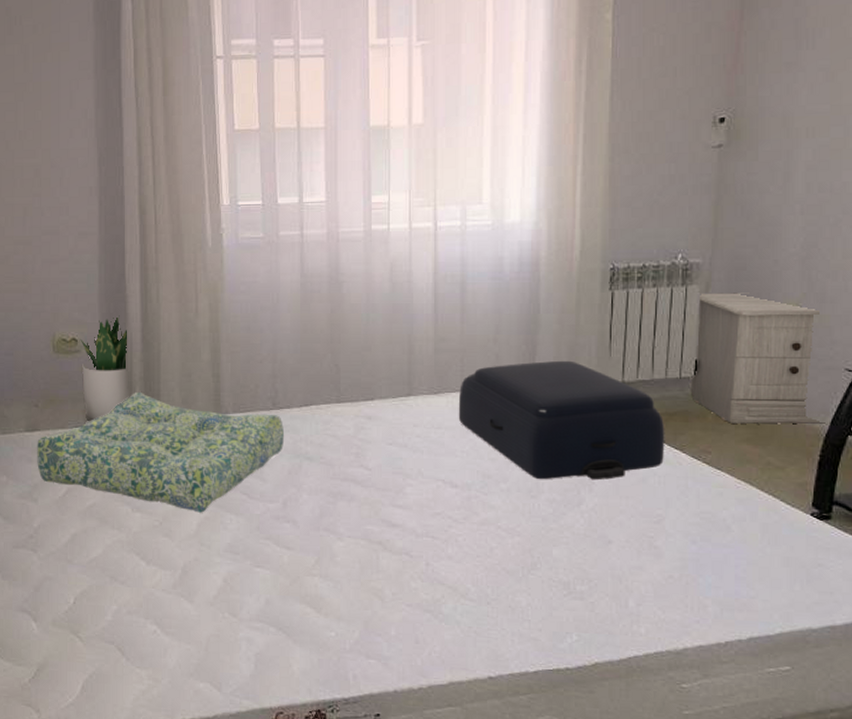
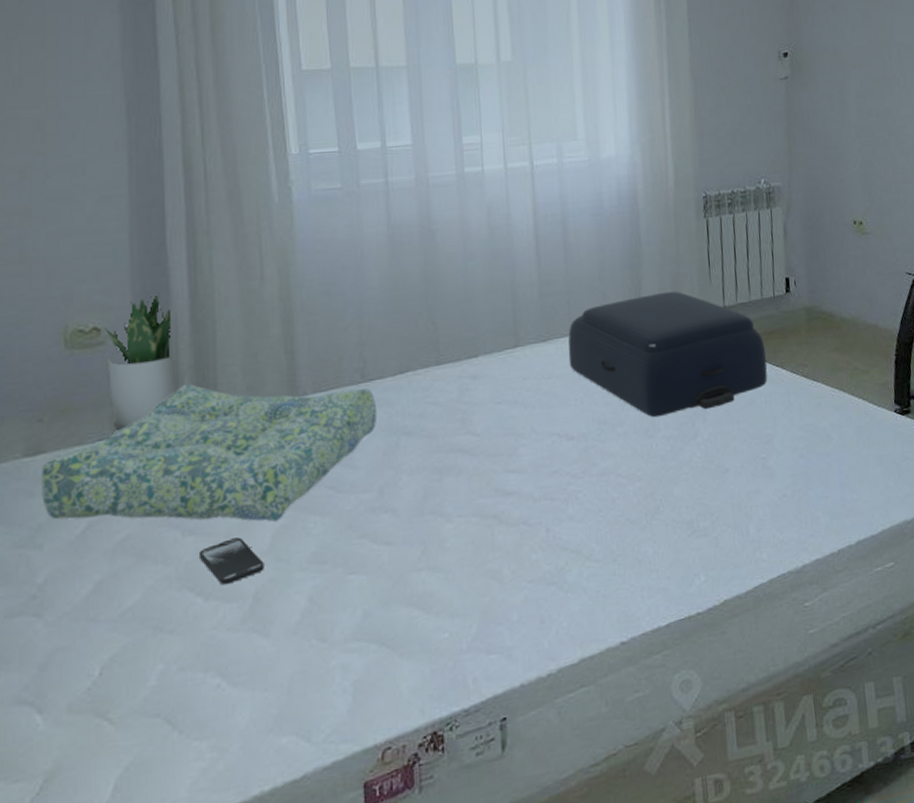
smartphone: none [144,520,191,556] -> present [200,537,264,585]
nightstand: present [690,293,826,425] -> none [780,210,896,335]

